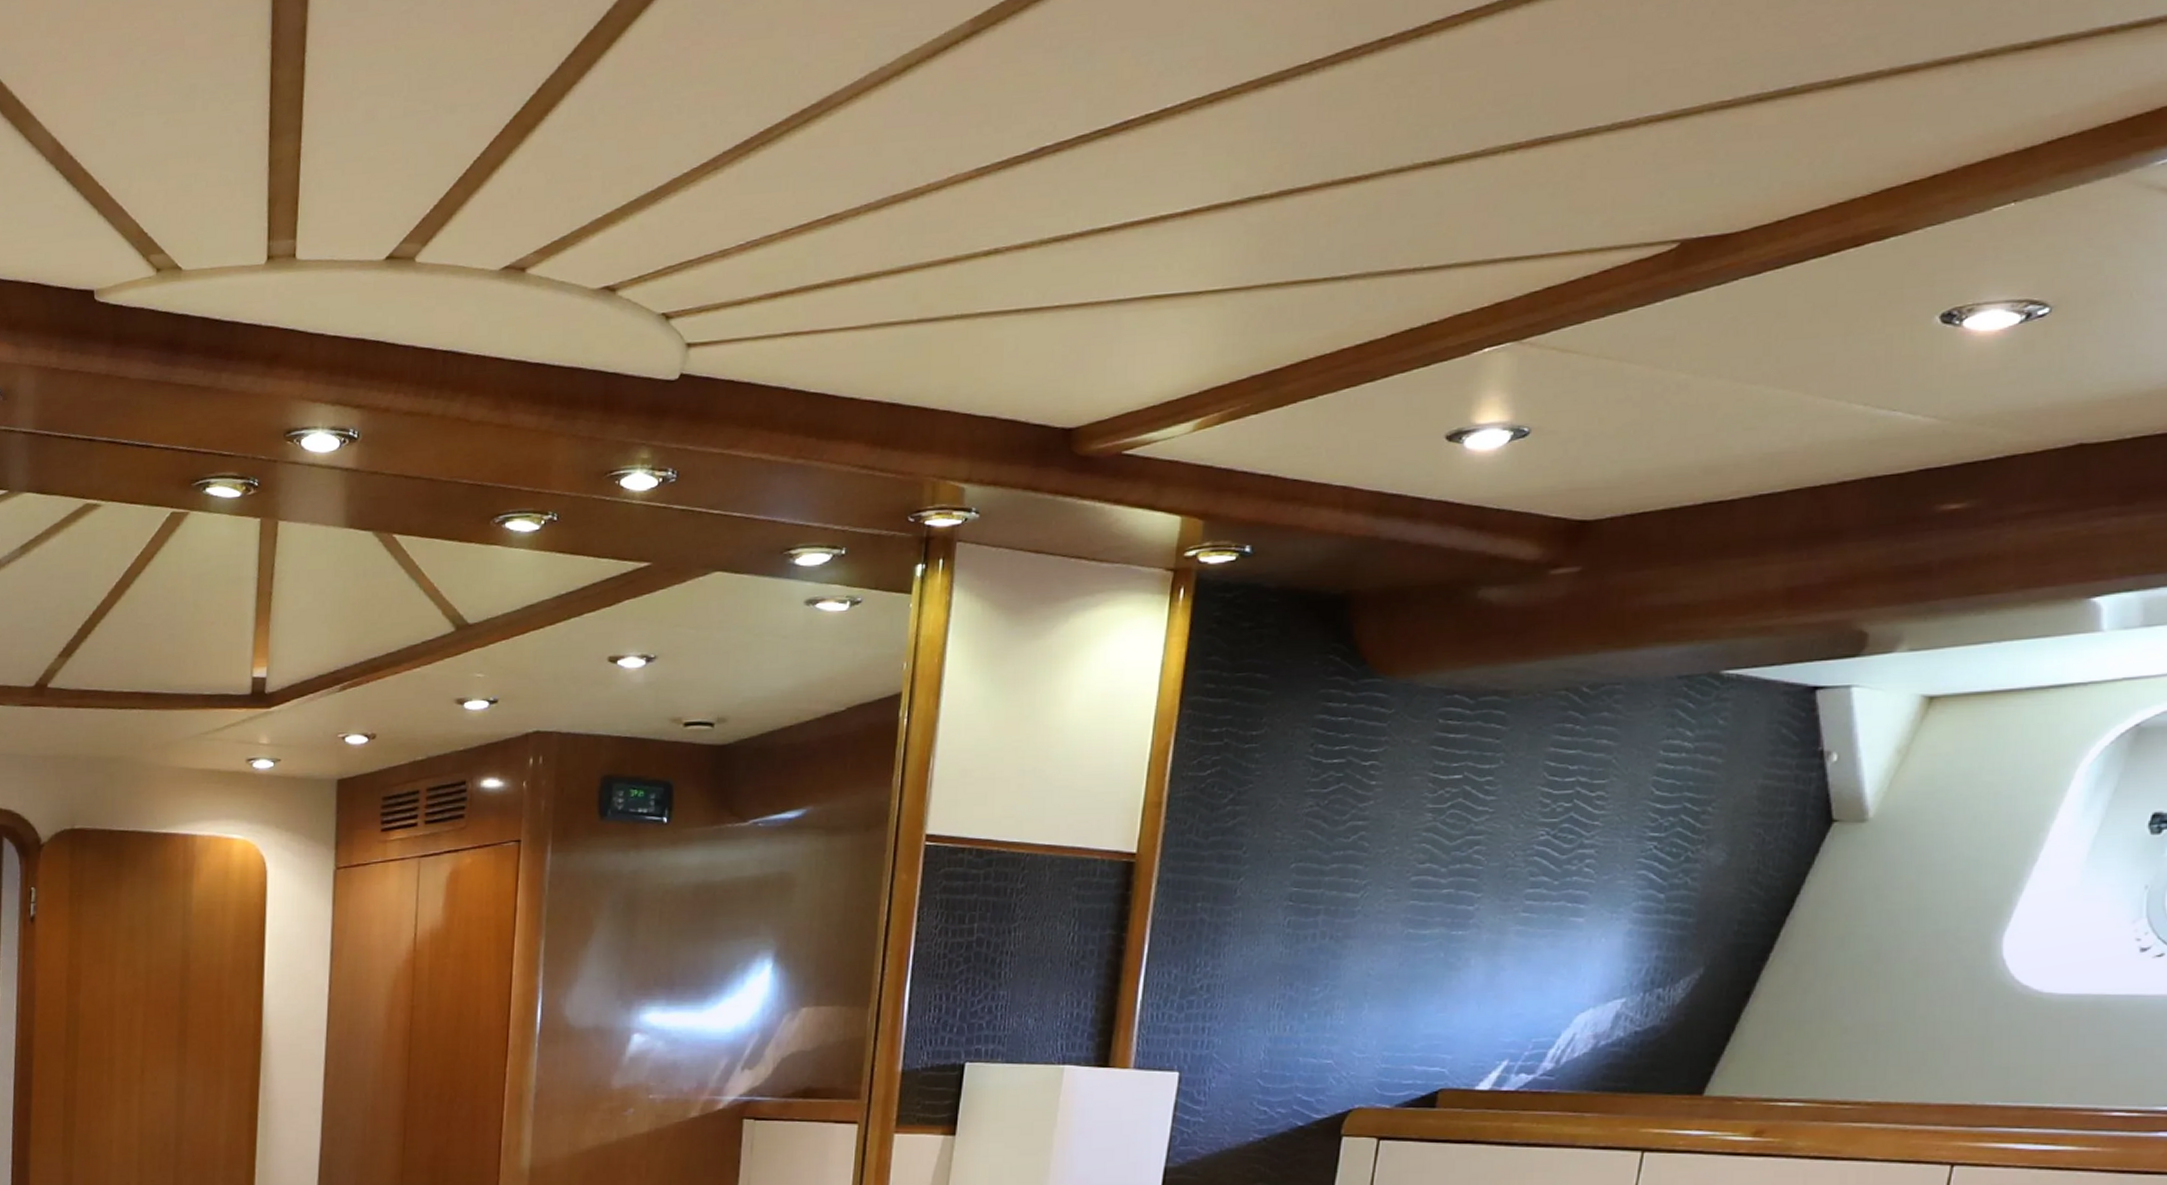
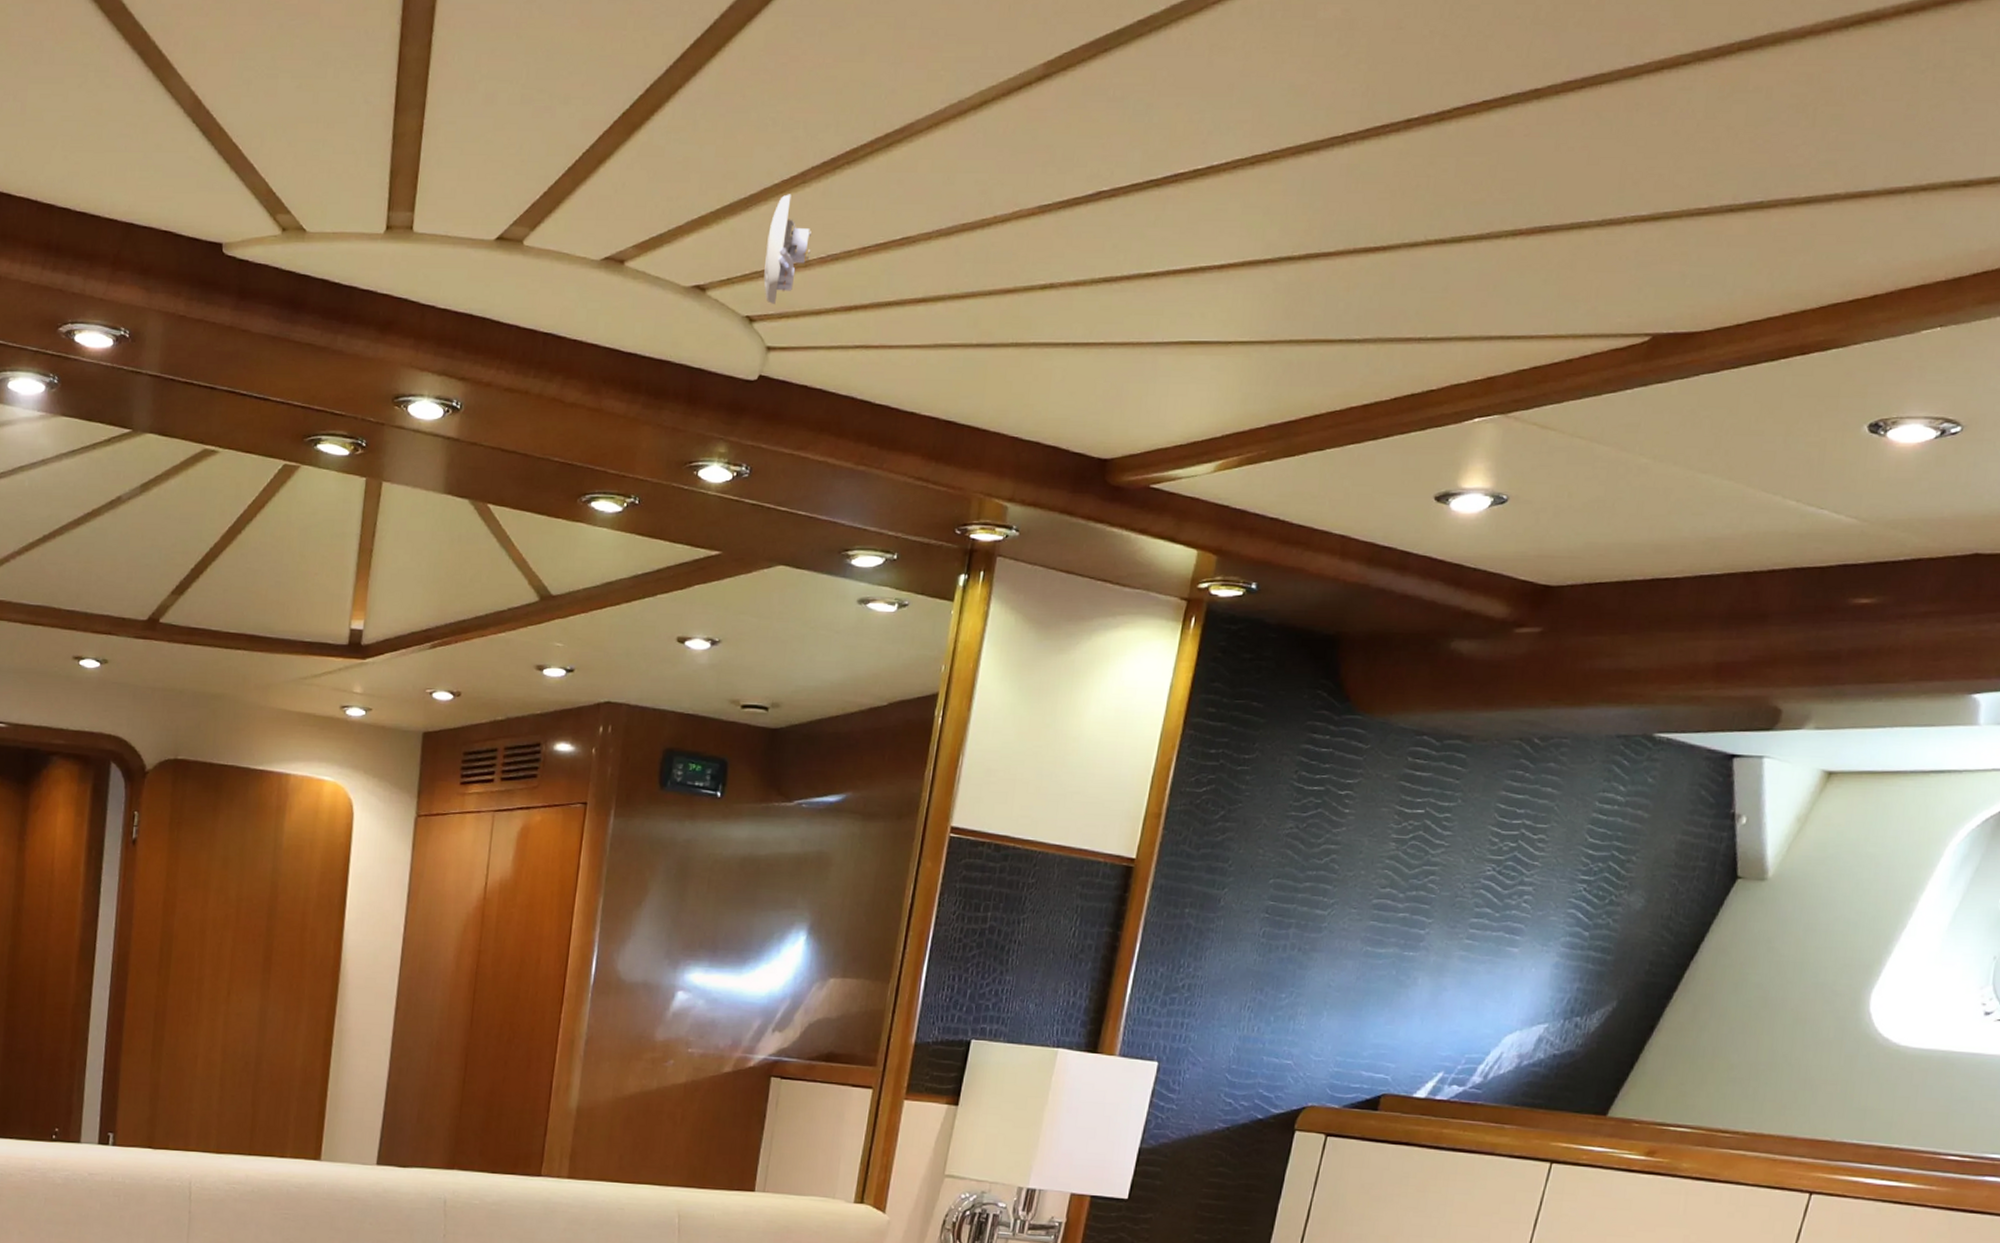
smoke detector: none [678,182,728,298] -> present [763,194,811,304]

